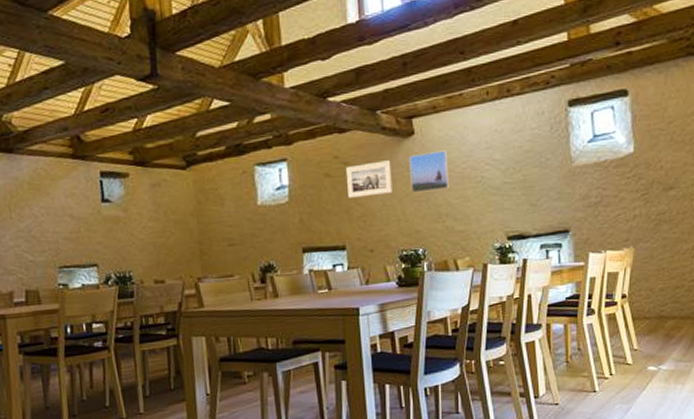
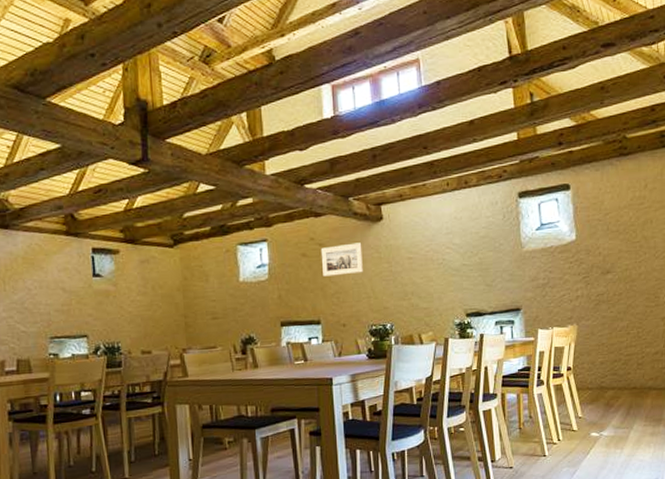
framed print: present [410,150,449,193] -> none [379,234,414,273]

